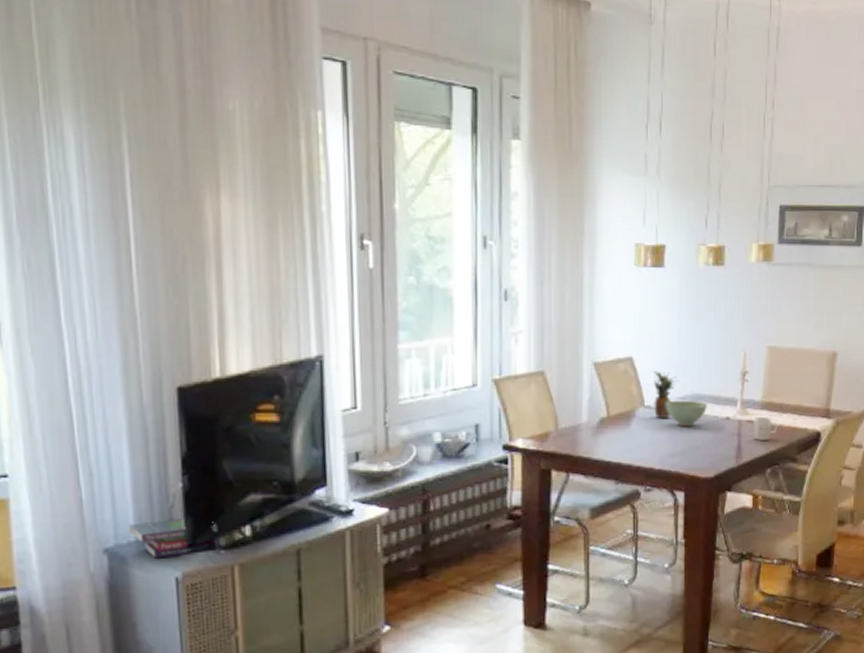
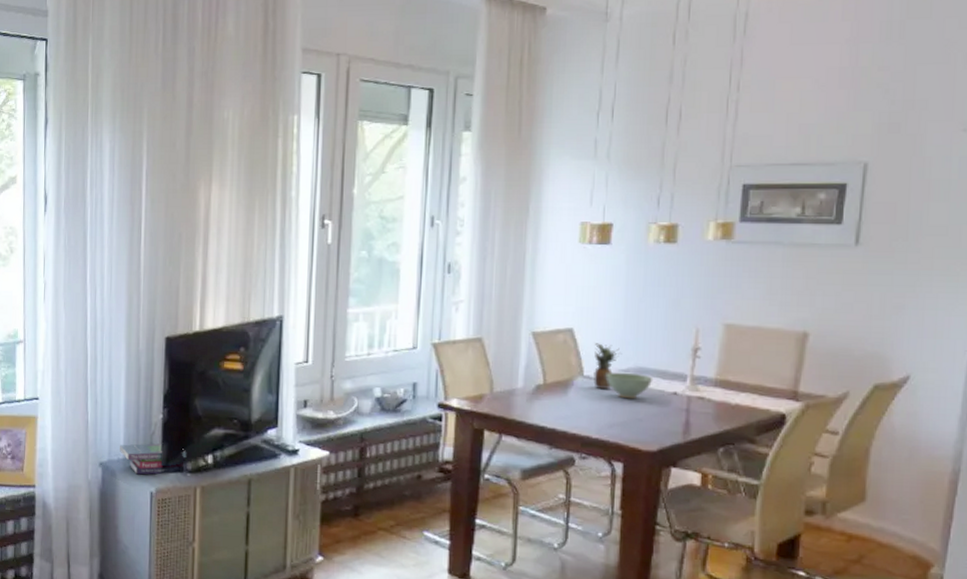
mug: present [753,417,778,440] -> none [704,395,733,419]

